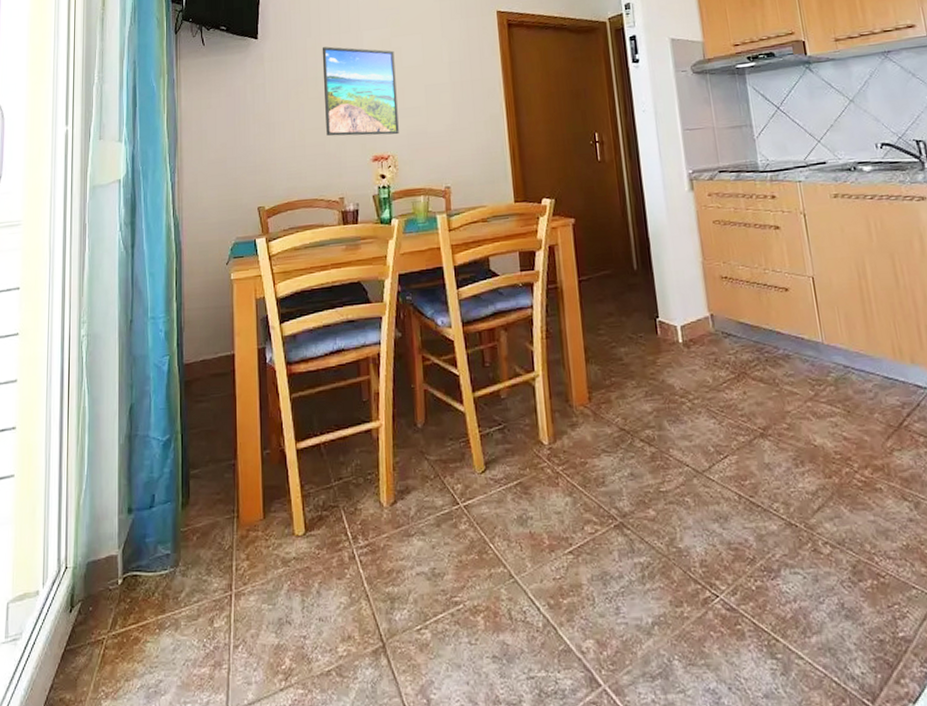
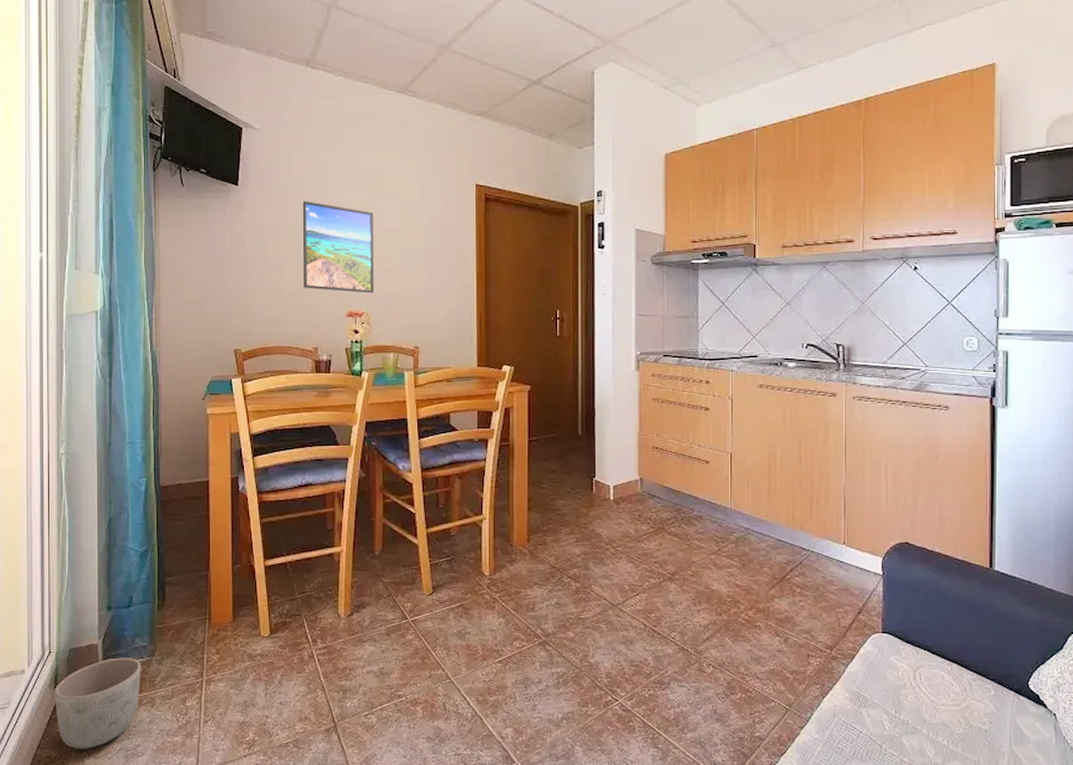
planter: none [70,569,164,689] -> present [54,657,141,749]

